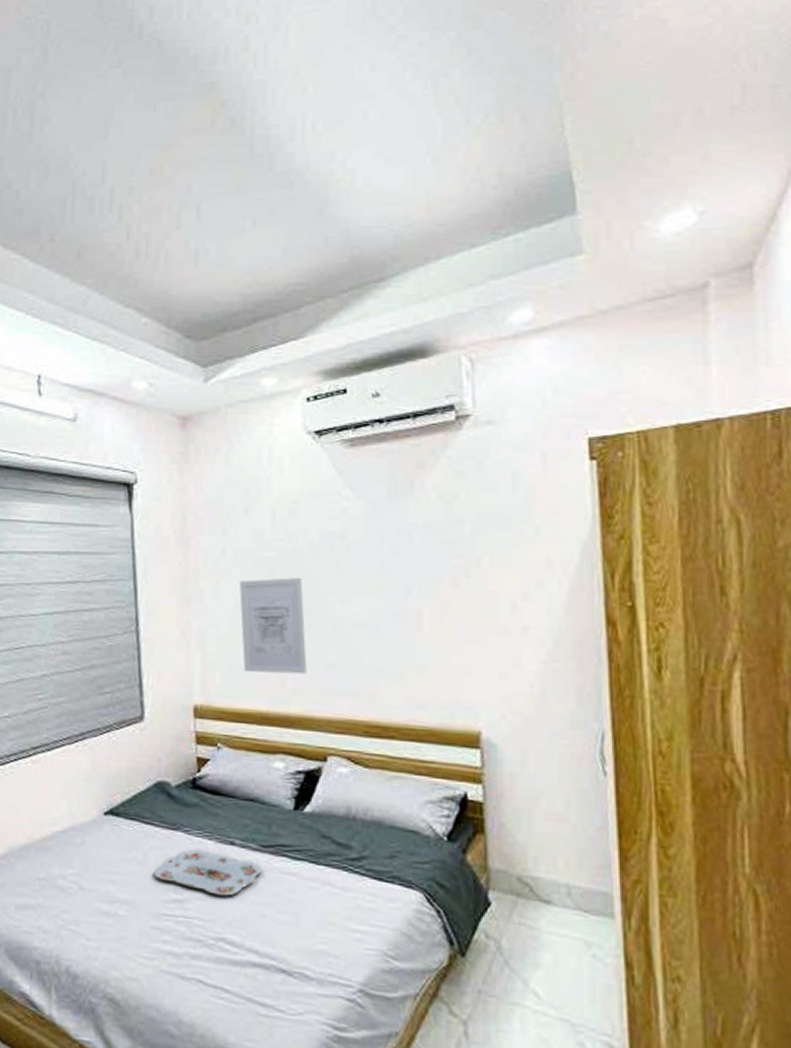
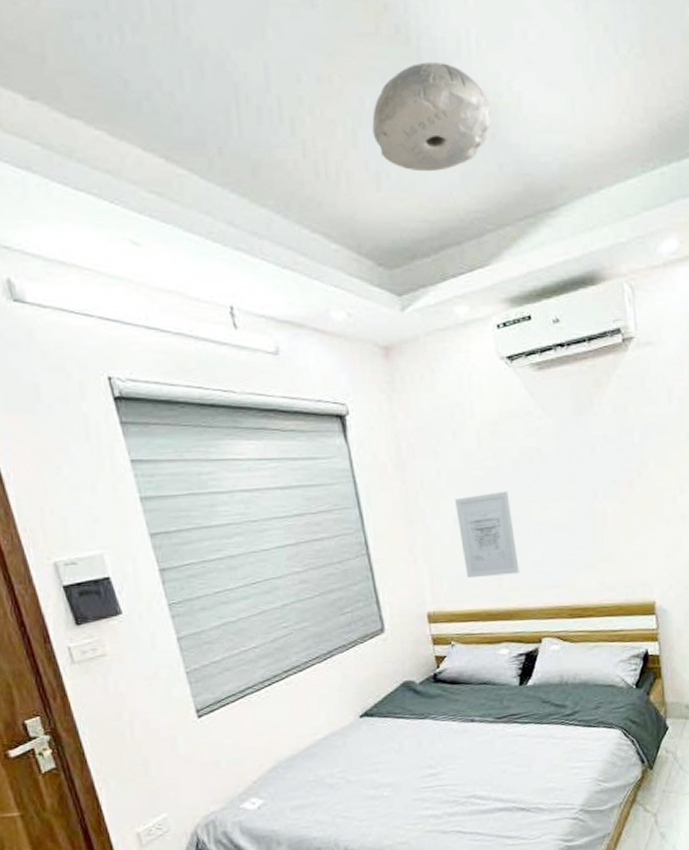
serving tray: present [153,848,262,896] -> none [409,730,499,764]
ceiling light: none [196,147,322,248] -> present [372,62,492,172]

